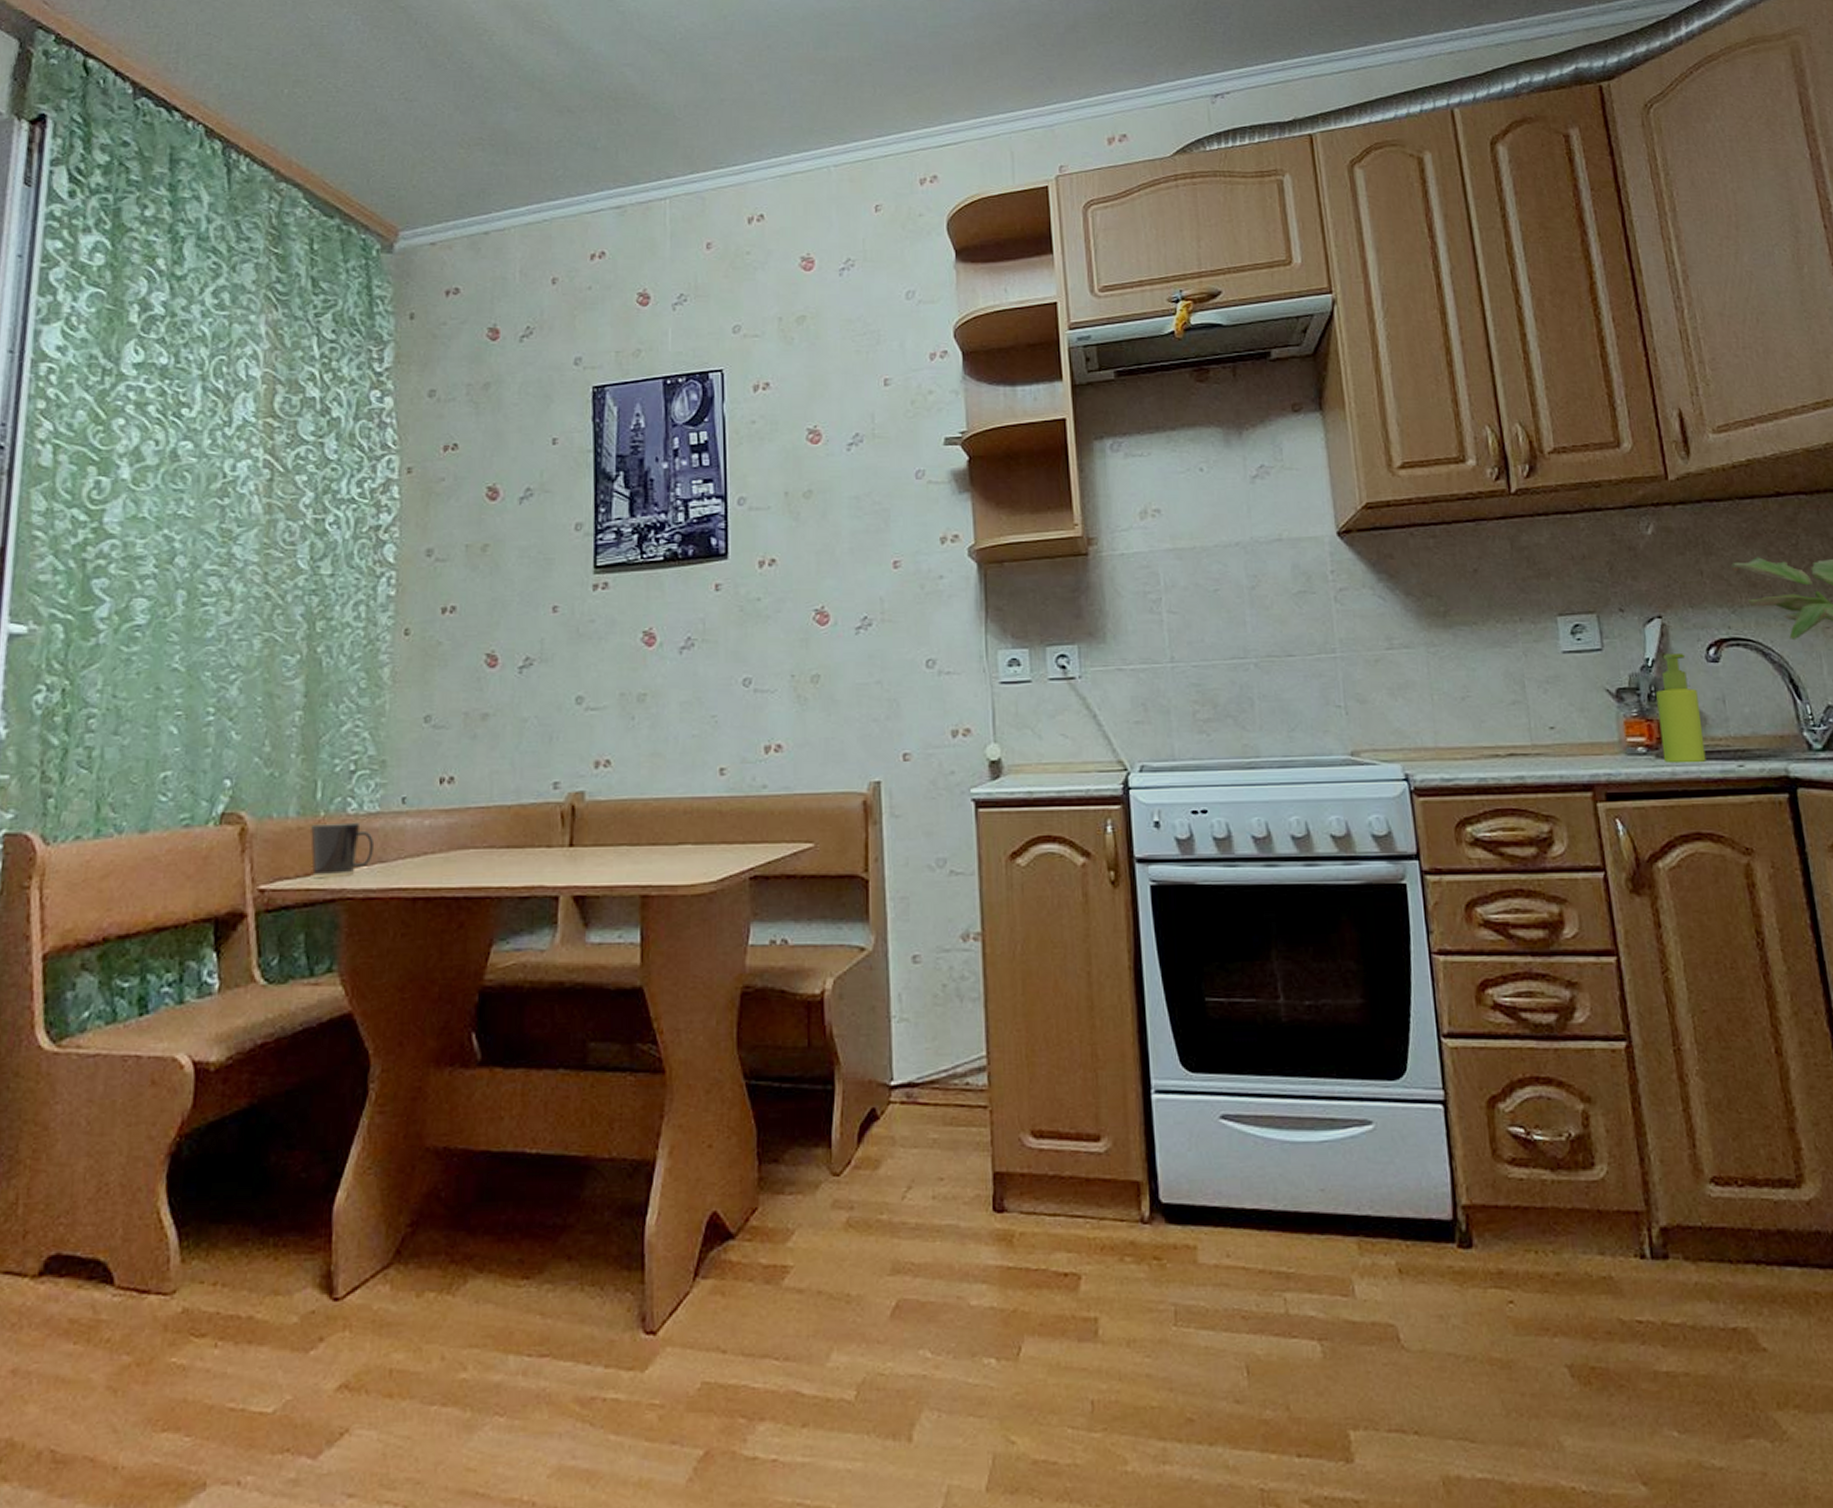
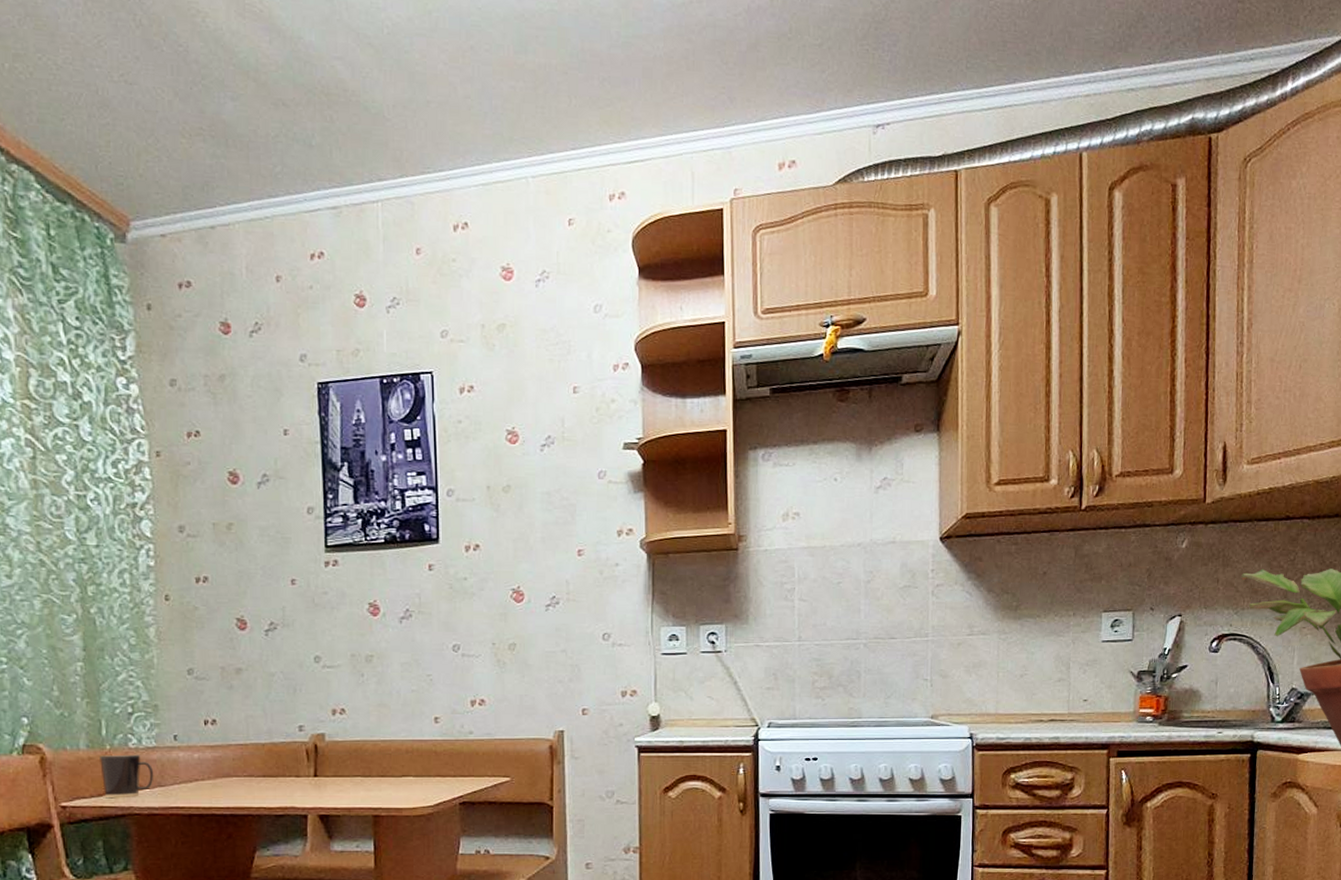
soap dispenser: present [1656,652,1706,764] -> none [1164,644,1198,730]

